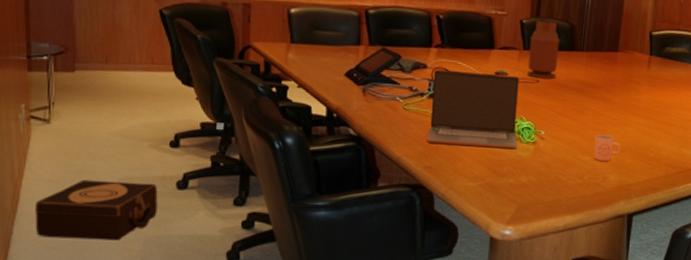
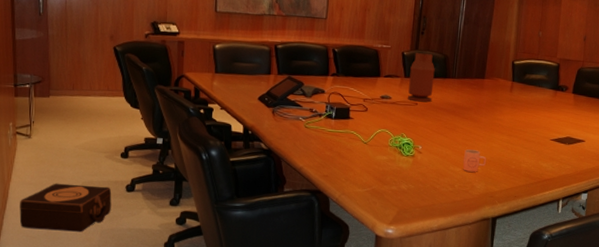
laptop: present [426,70,519,148] -> none [323,95,401,161]

